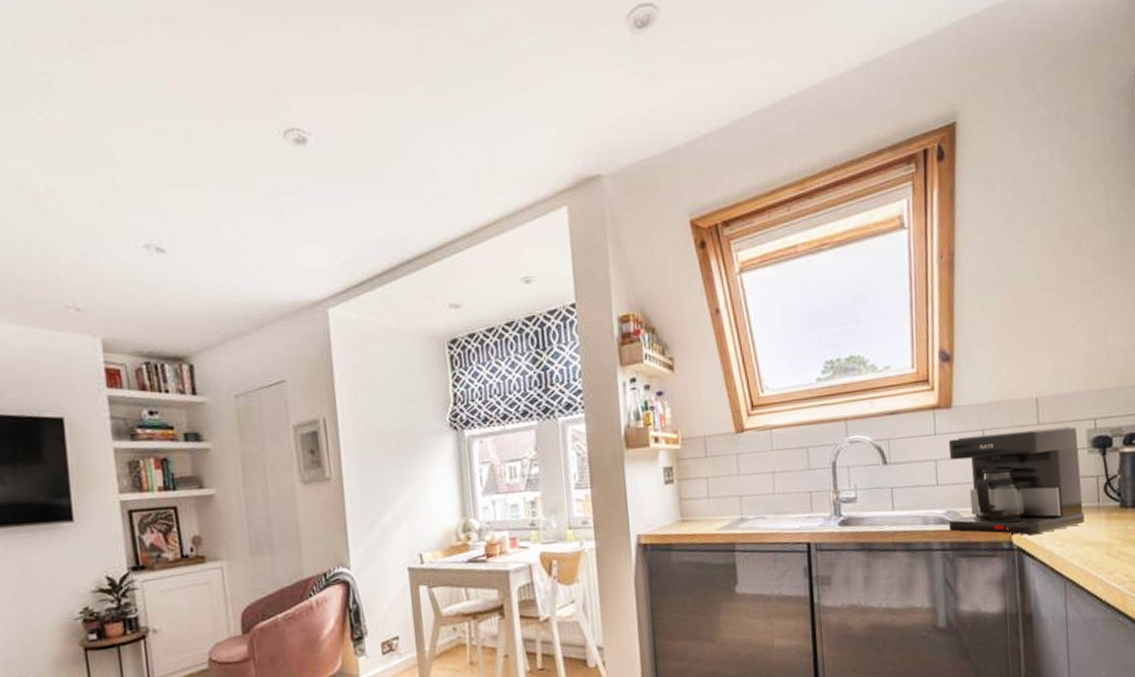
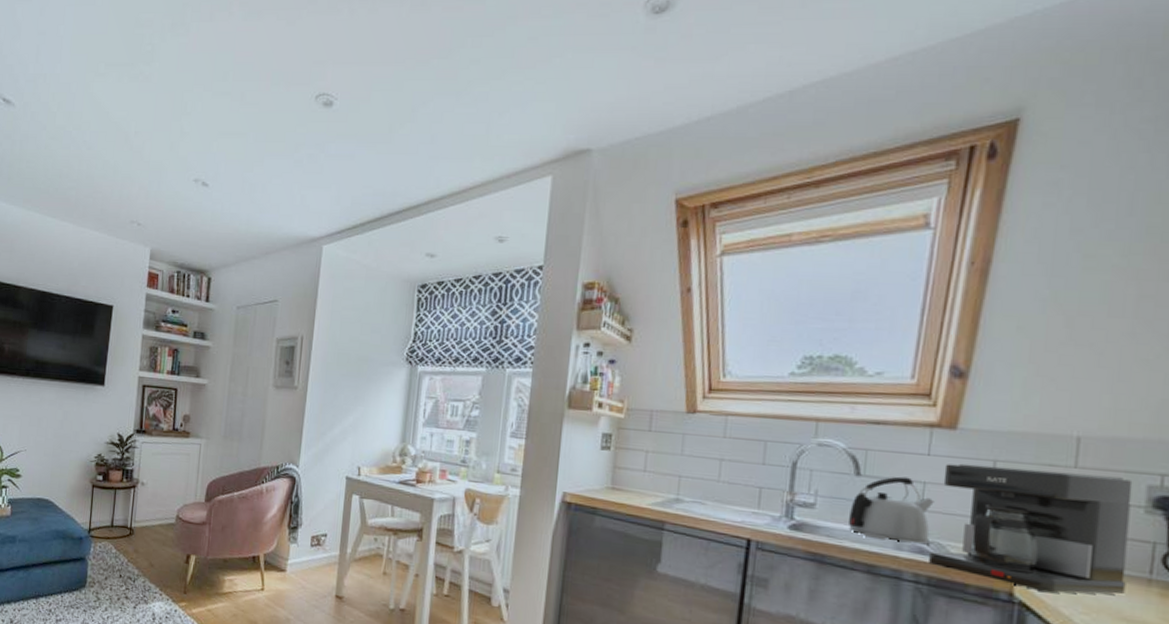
kettle: none [884,458,947,520] -> present [849,476,934,545]

